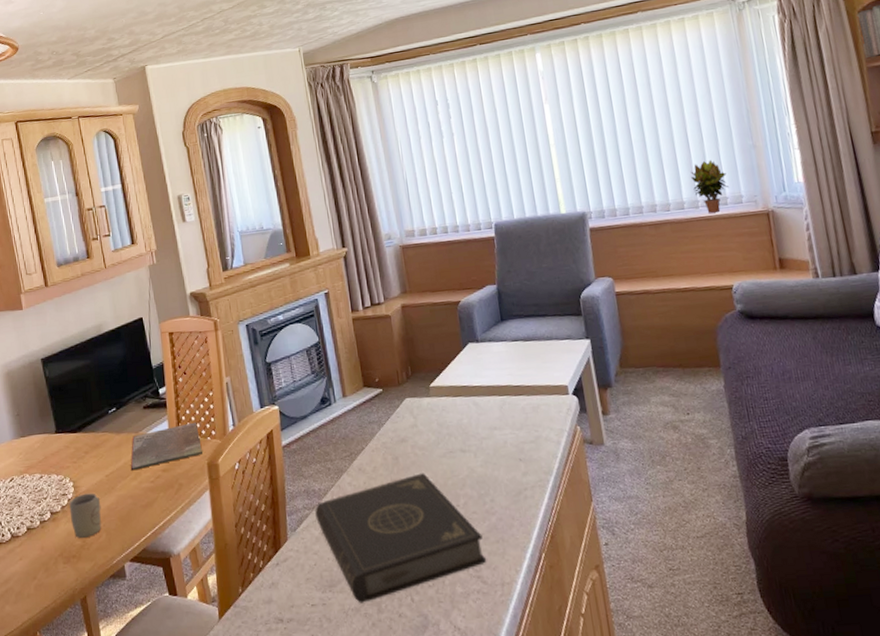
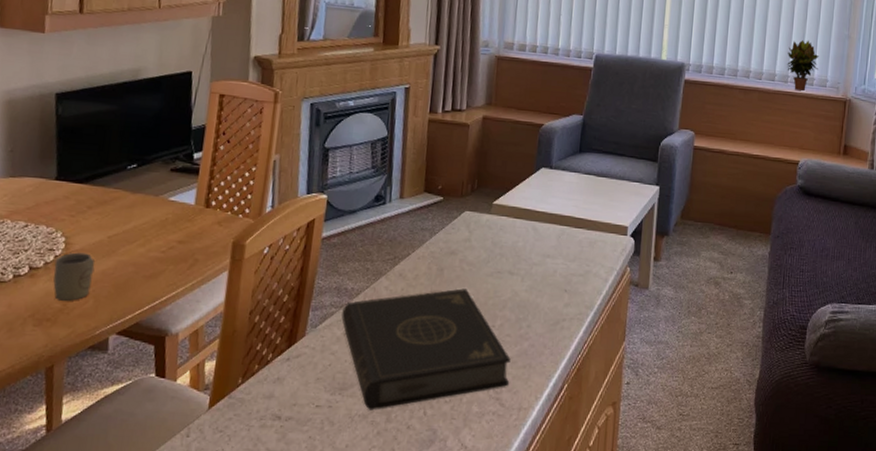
magazine: present [131,422,202,471] -> none [141,195,231,237]

